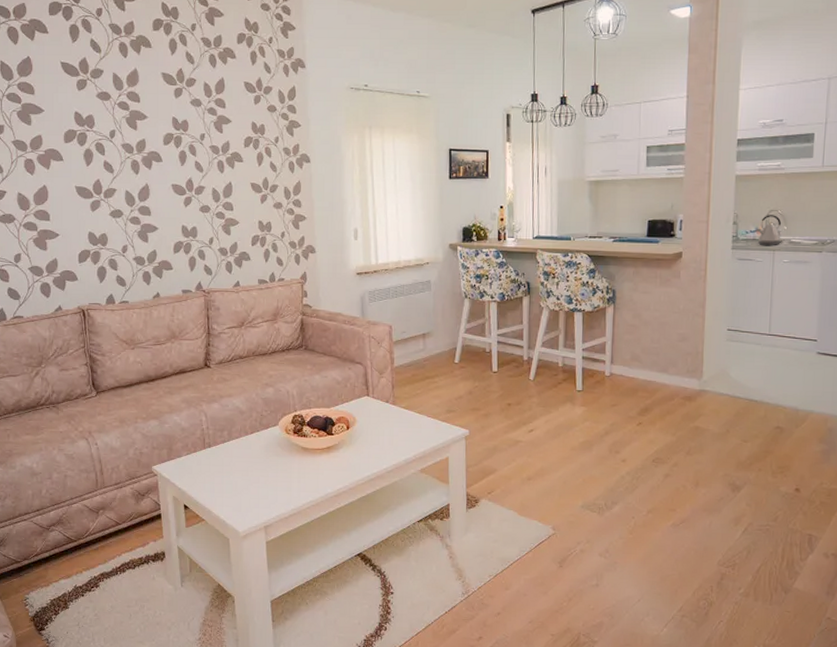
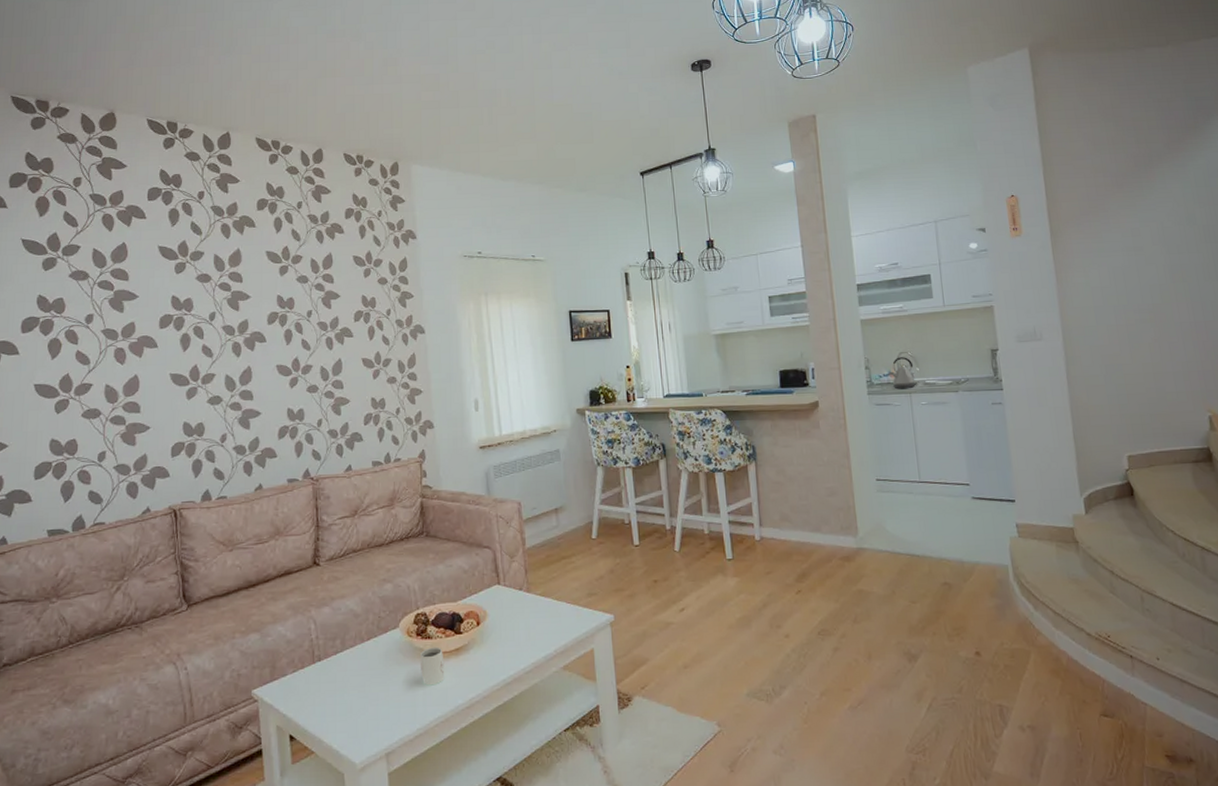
mug: none [295,444,317,476] -> present [419,646,445,686]

